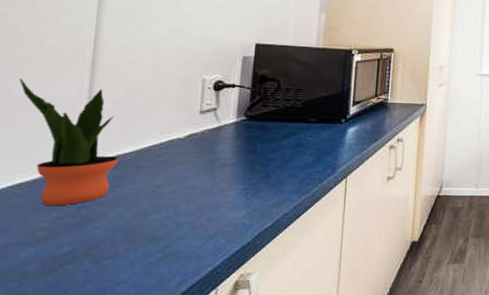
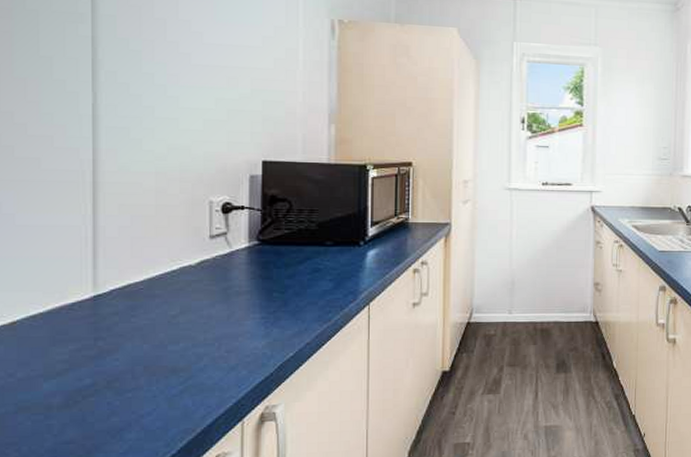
potted plant: present [18,78,118,206] -> none [20,205,129,338]

